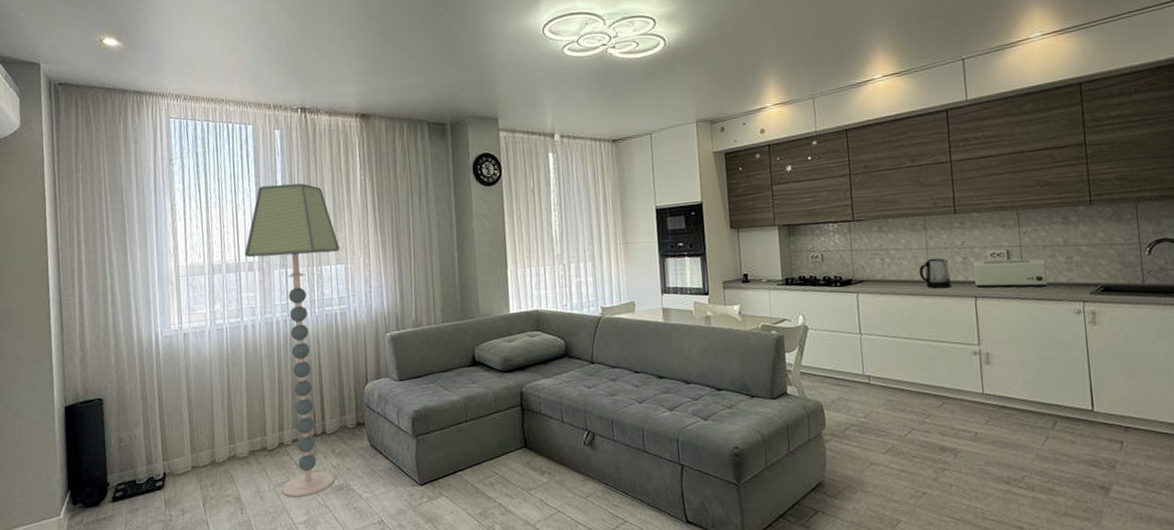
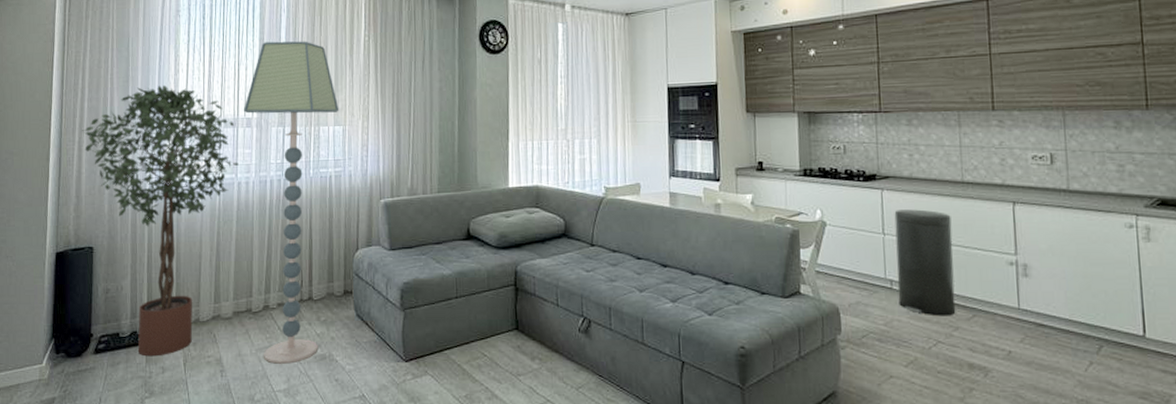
potted tree: none [81,234,244,501] -> present [82,84,239,357]
pedal bin: none [869,309,928,406] -> present [894,209,956,316]
kettle: present [919,257,951,289] -> none [951,157,987,191]
toaster: present [972,258,1049,288] -> none [1011,162,1097,196]

